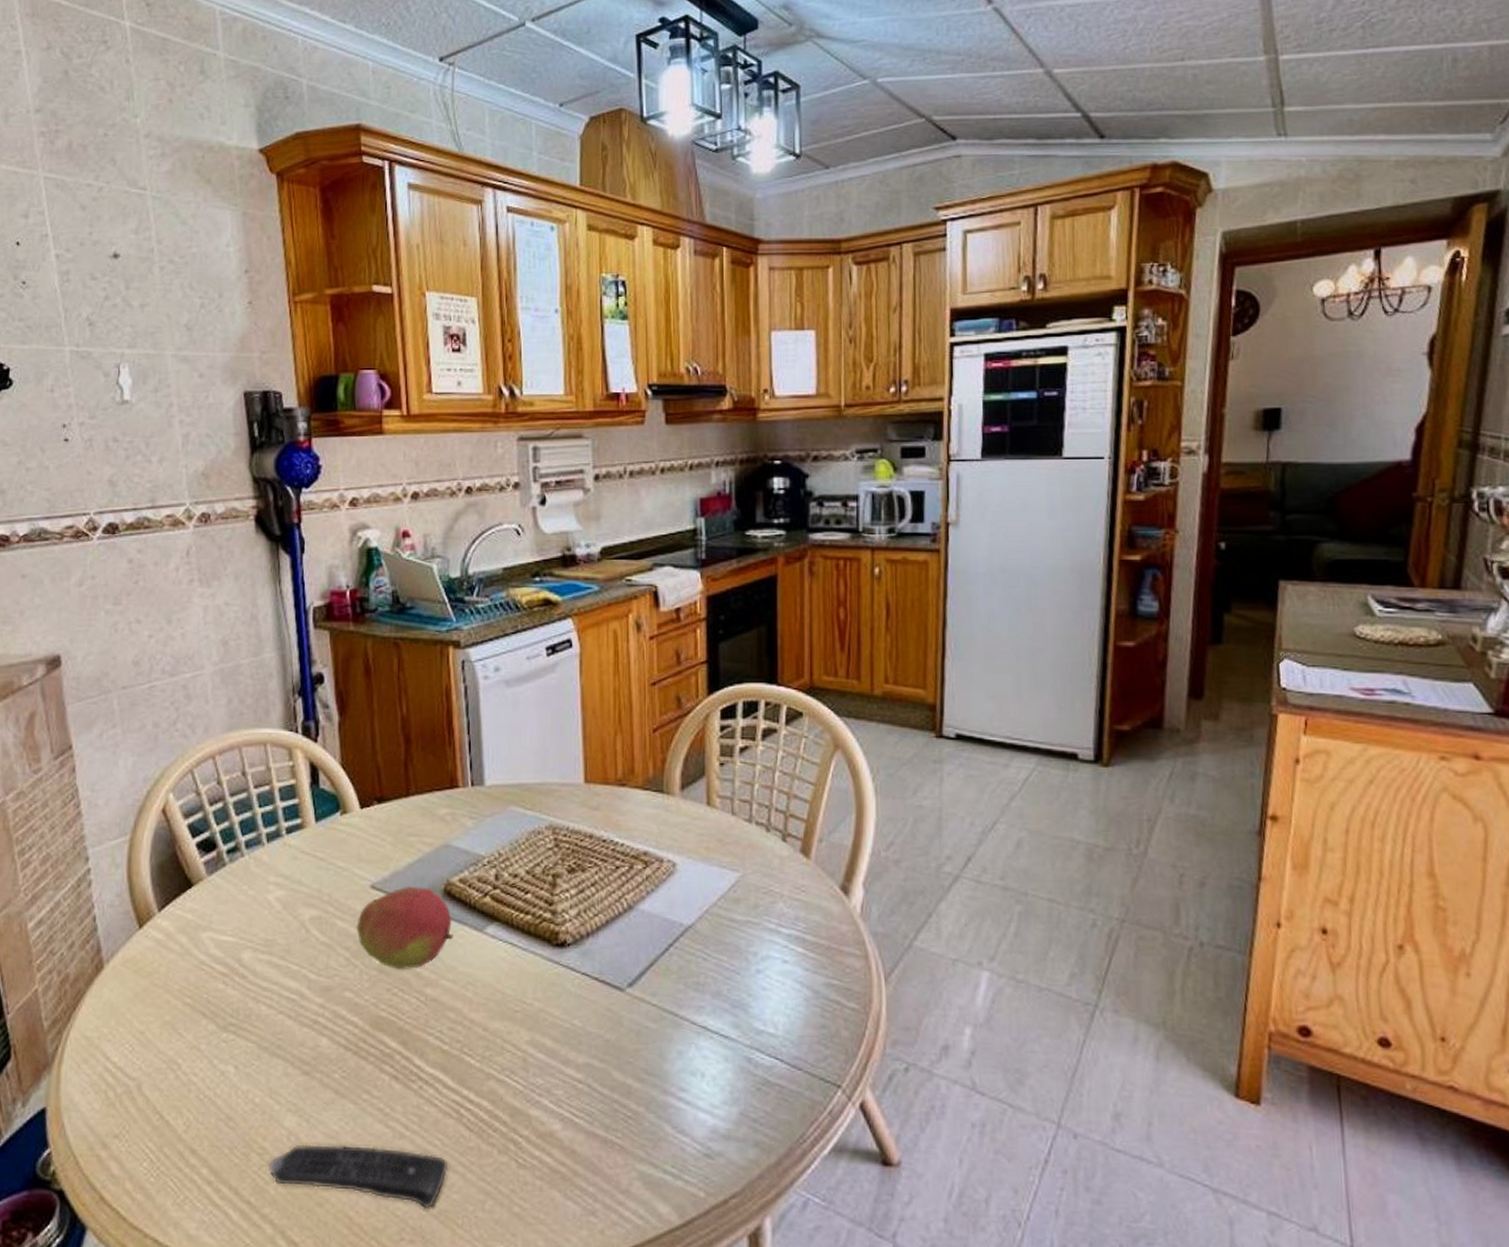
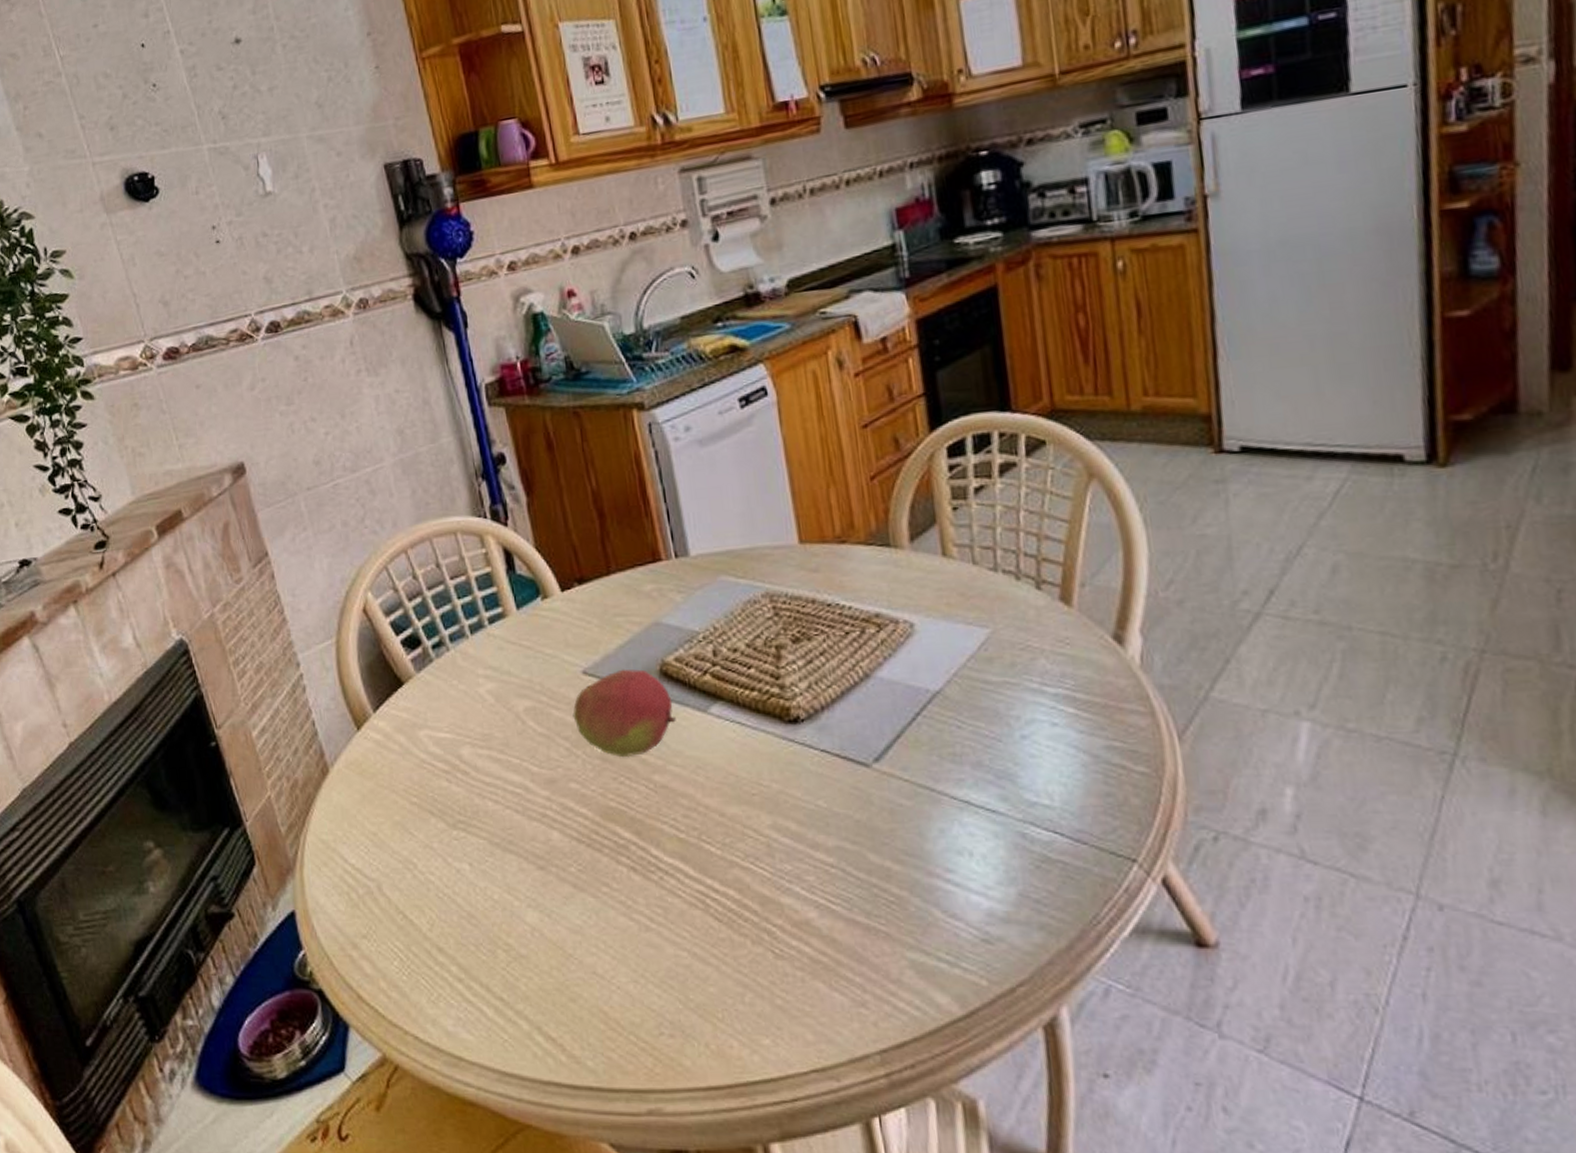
remote control: present [268,1144,449,1210] -> none [515,940,701,1003]

